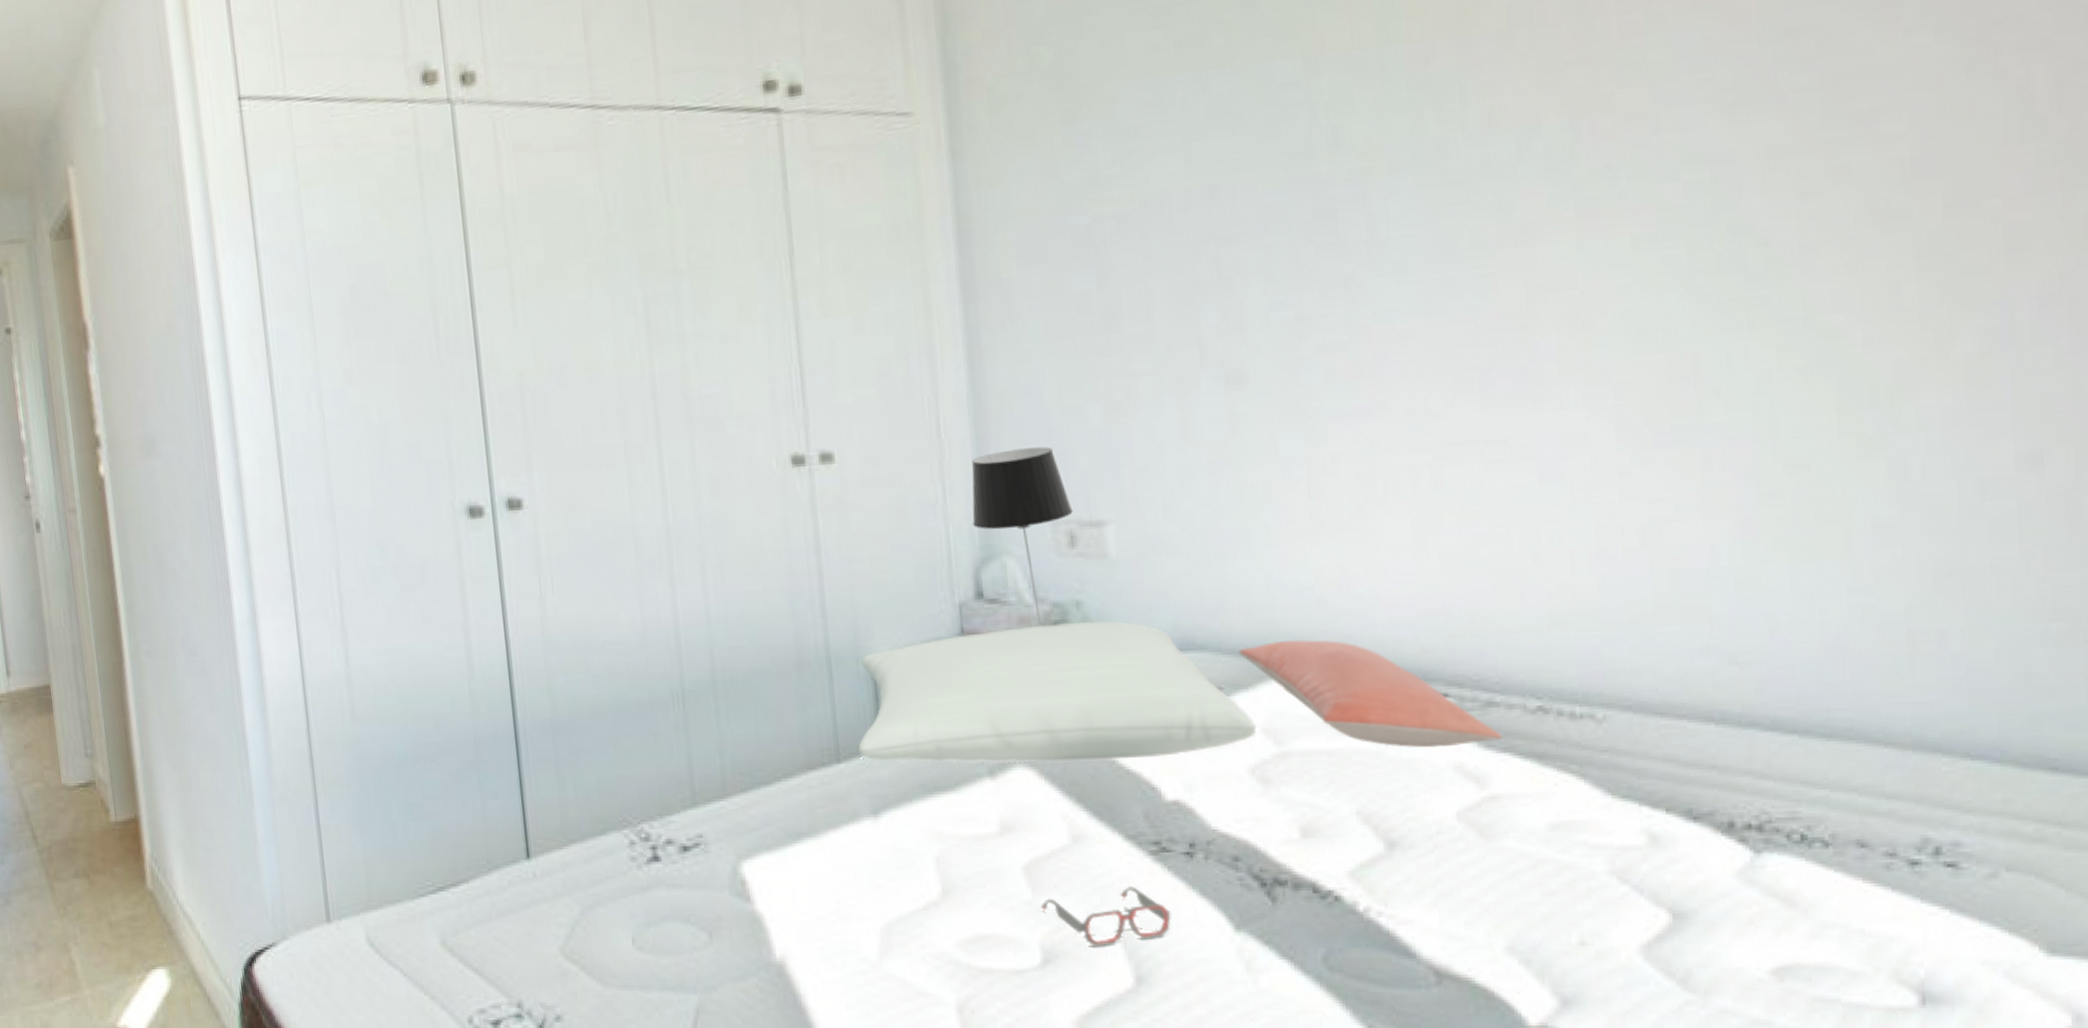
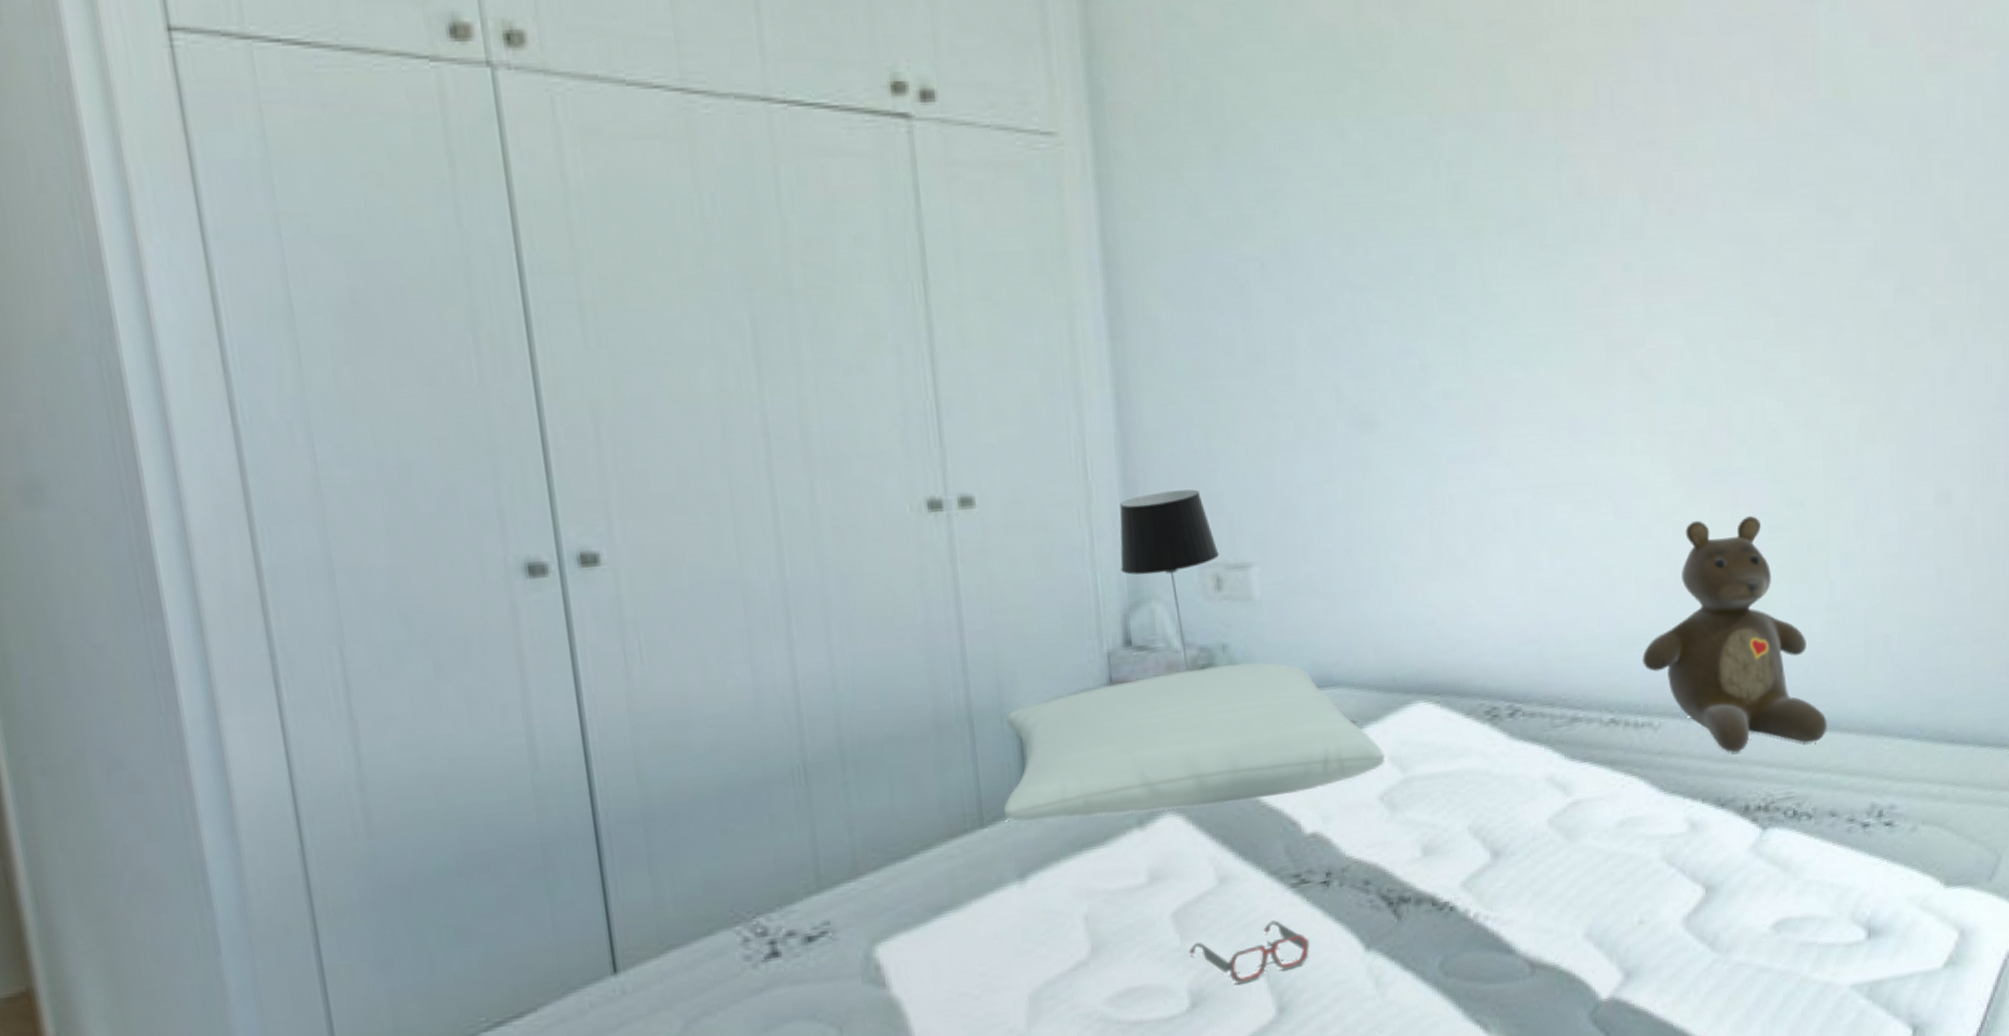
pillow: present [1238,640,1503,748] -> none [1369,670,1584,764]
teddy bear: none [1578,480,1851,757] -> present [1641,516,1827,752]

